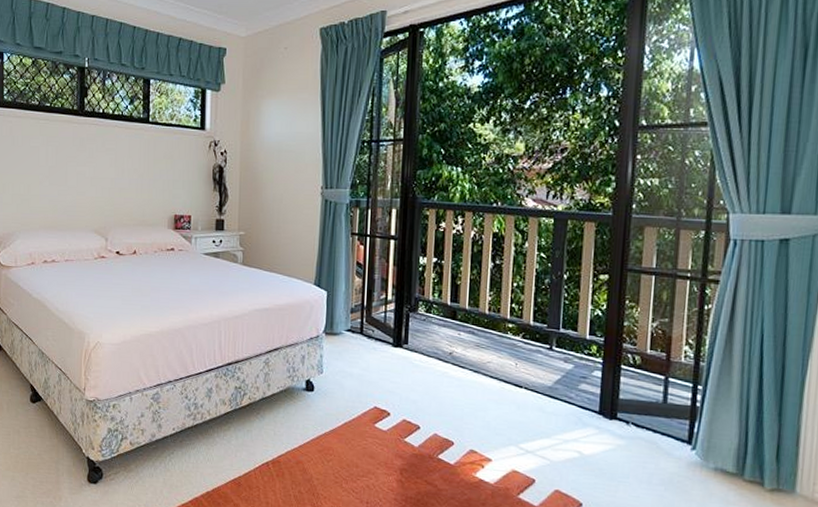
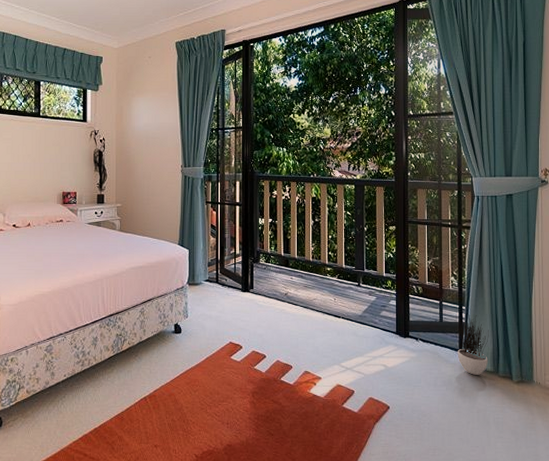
potted plant: none [683,394,807,496] -> present [454,313,541,384]

